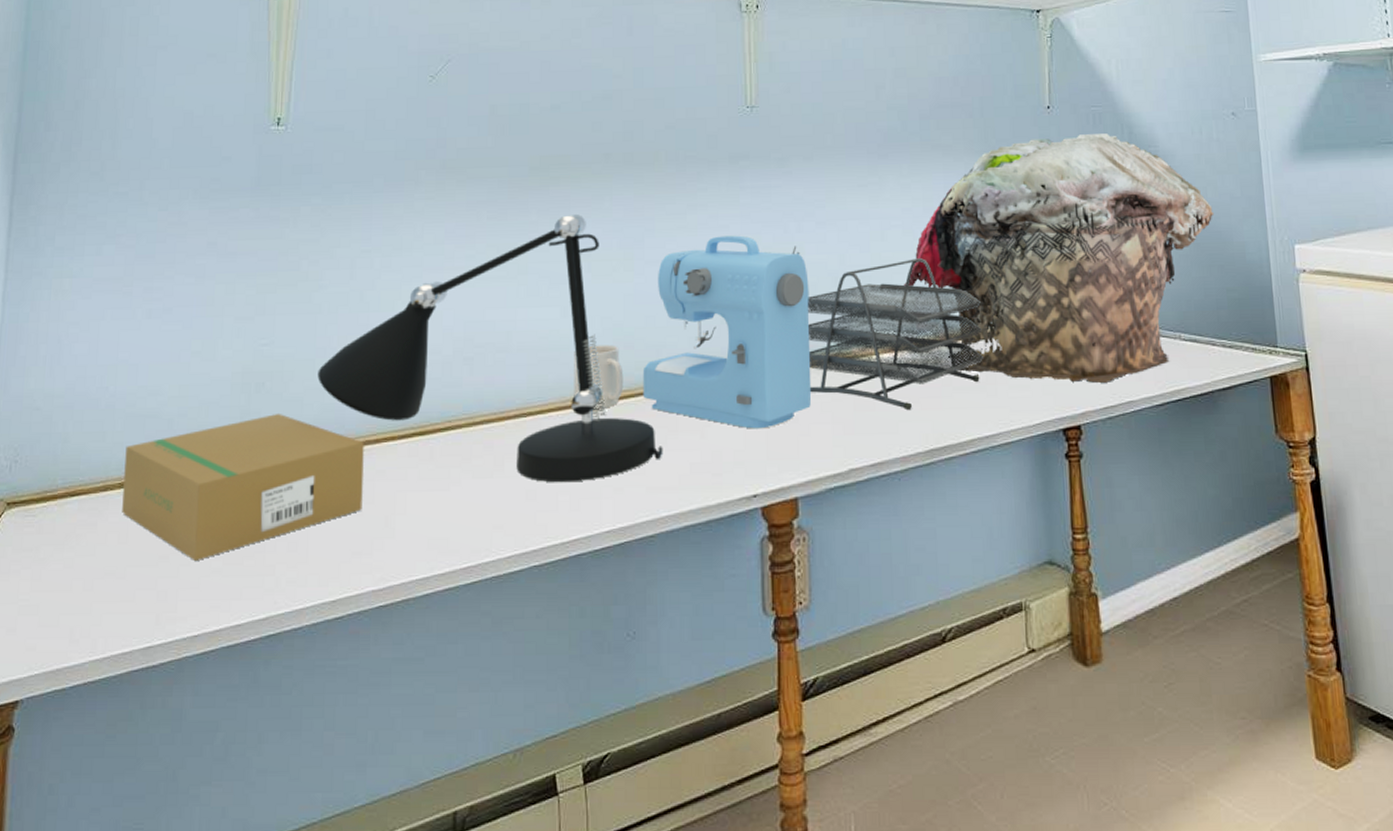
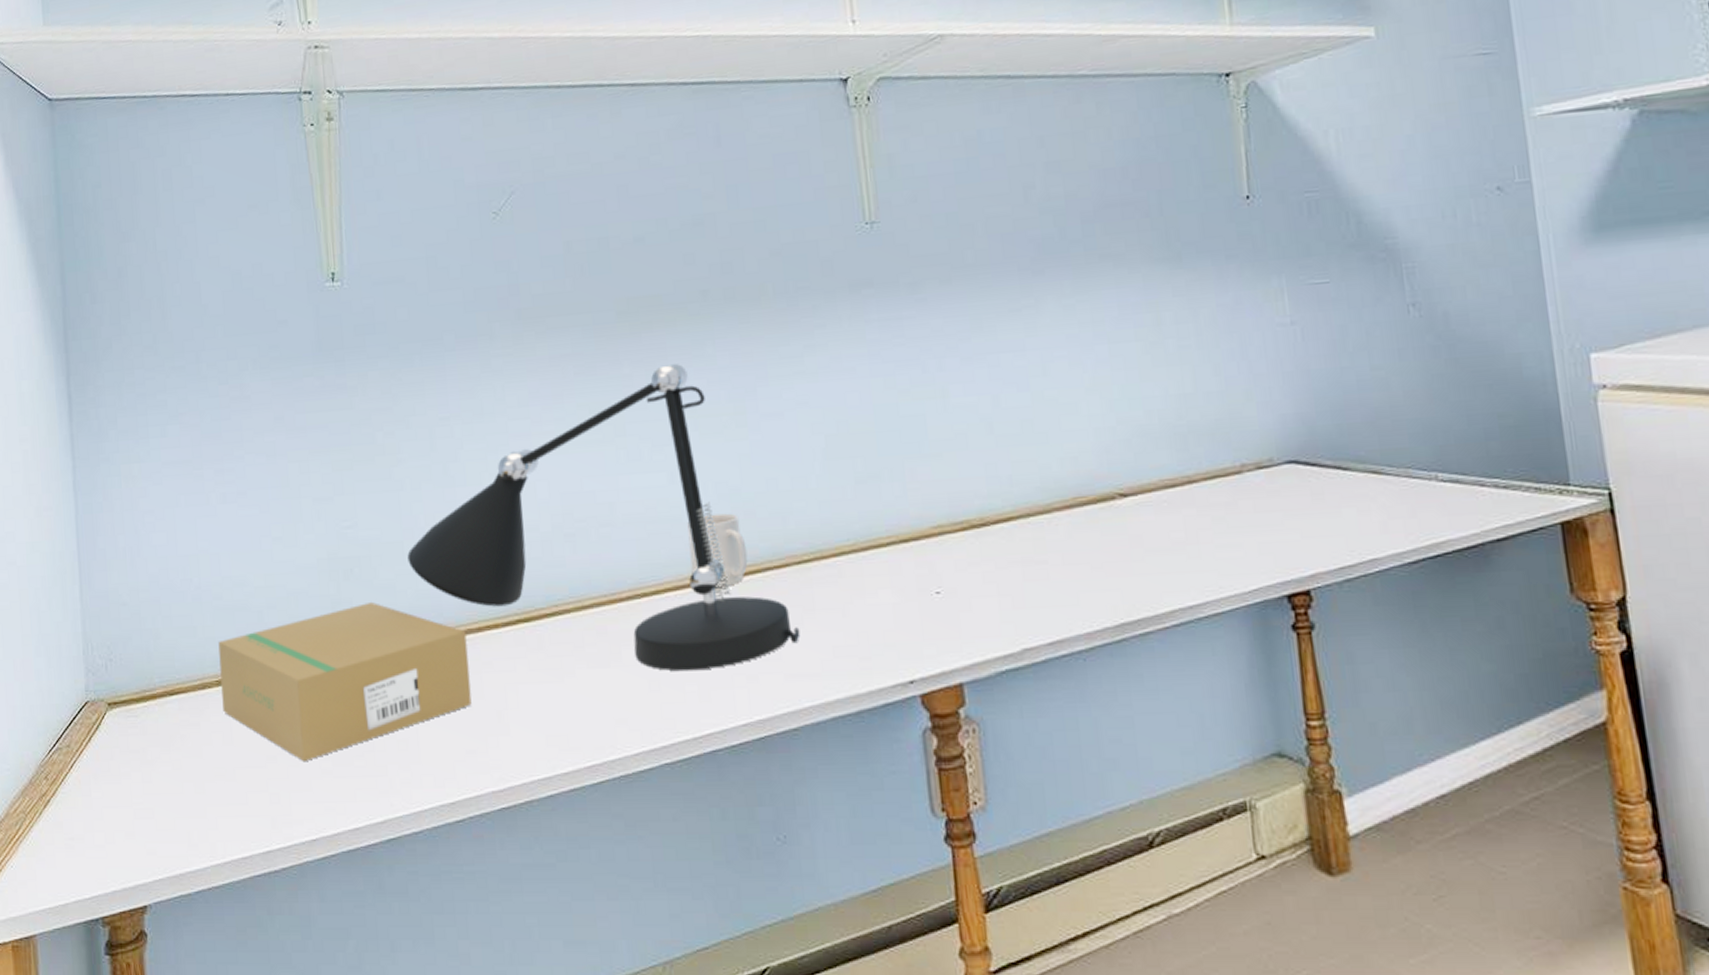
sewing machine: present [642,235,812,429] -> none [768,378,971,605]
file organizer: present [807,257,985,411] -> none [957,393,1182,579]
laundry basket: present [904,134,1215,383] -> none [1075,225,1478,538]

